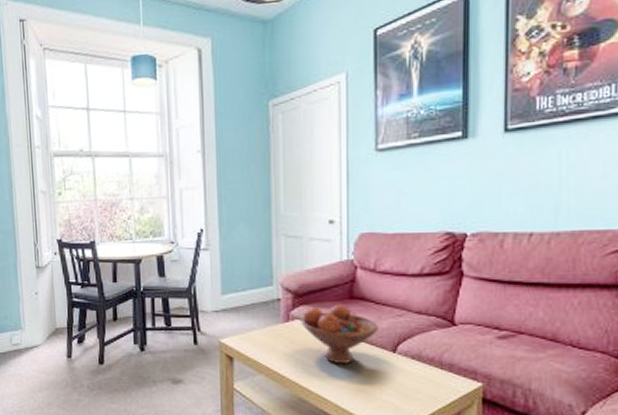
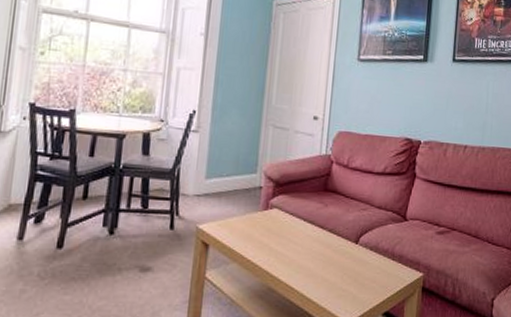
fruit bowl: present [301,304,379,365] -> none [278,195,346,254]

